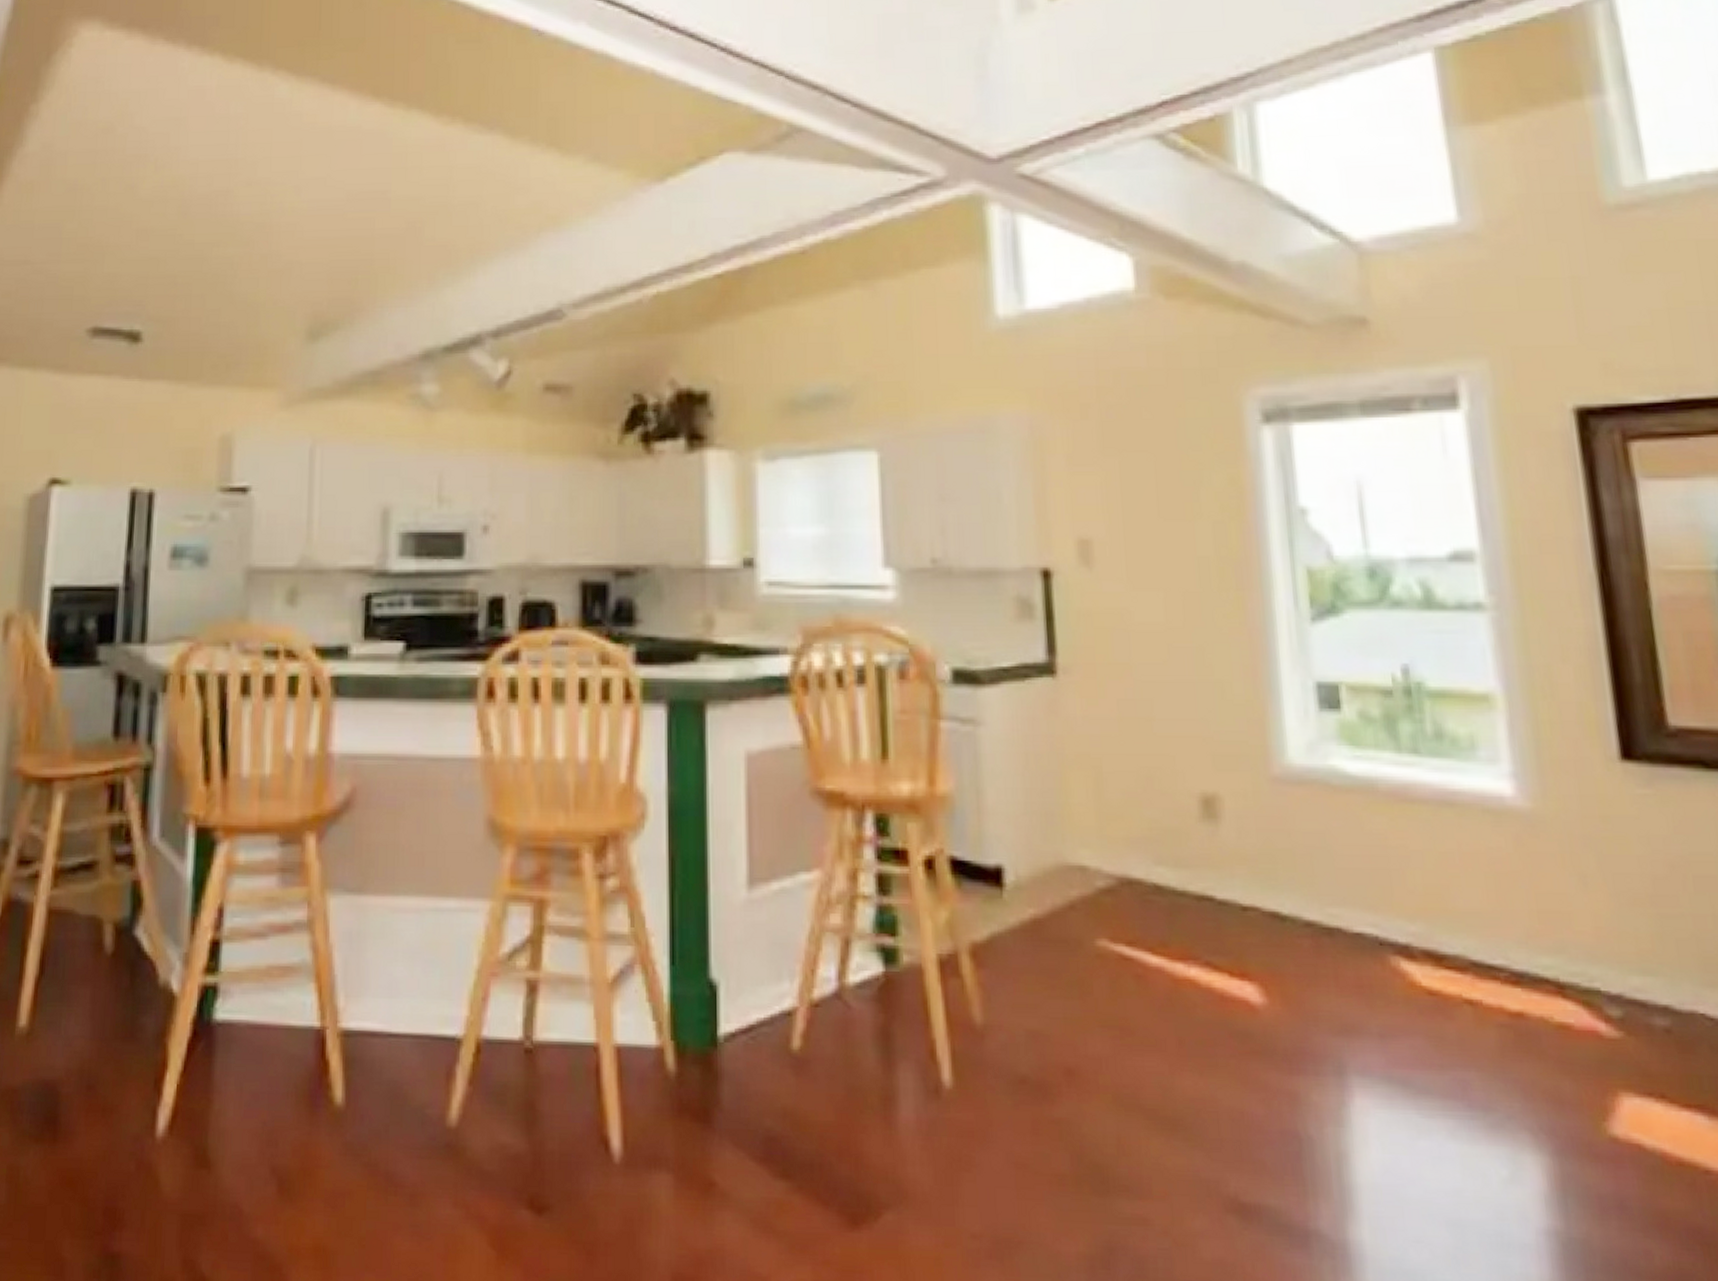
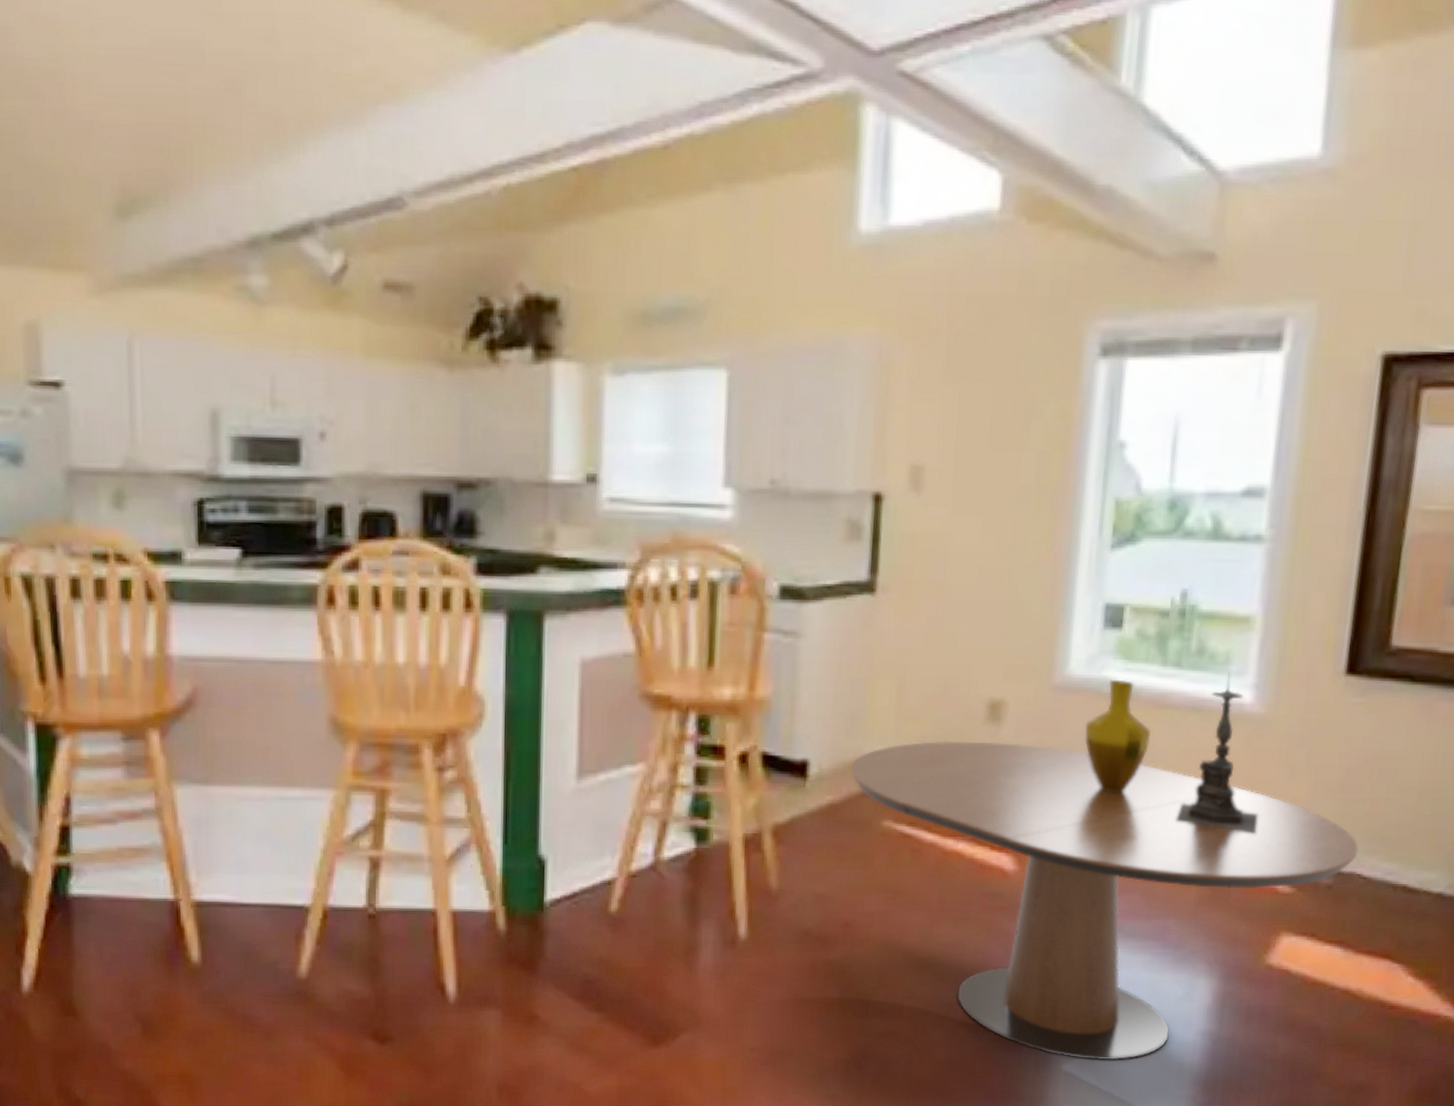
dining table: none [1051,842,1694,1269] -> present [850,740,1359,1061]
vase: none [1318,769,1400,907] -> present [1084,679,1152,793]
candle holder: none [1450,758,1556,959] -> present [1175,672,1258,834]

